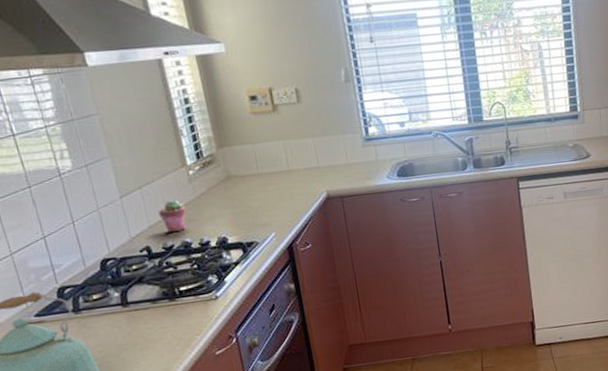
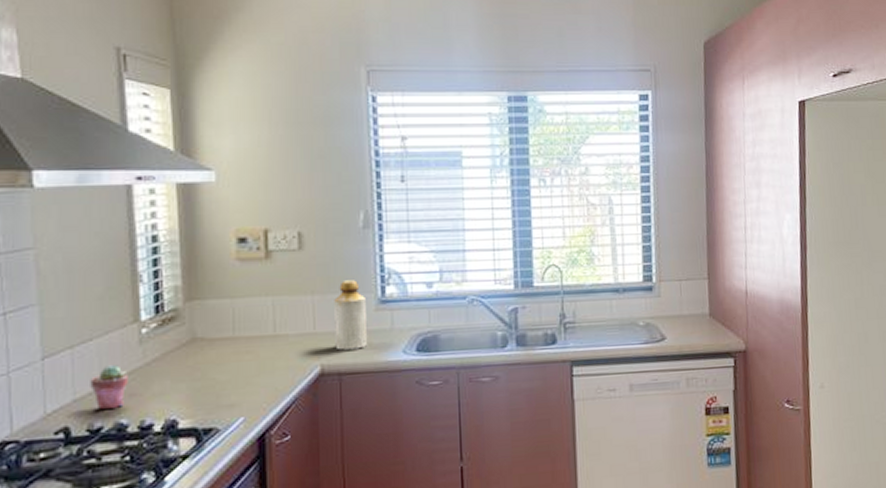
bottle: none [330,124,359,179] -> present [334,280,368,350]

